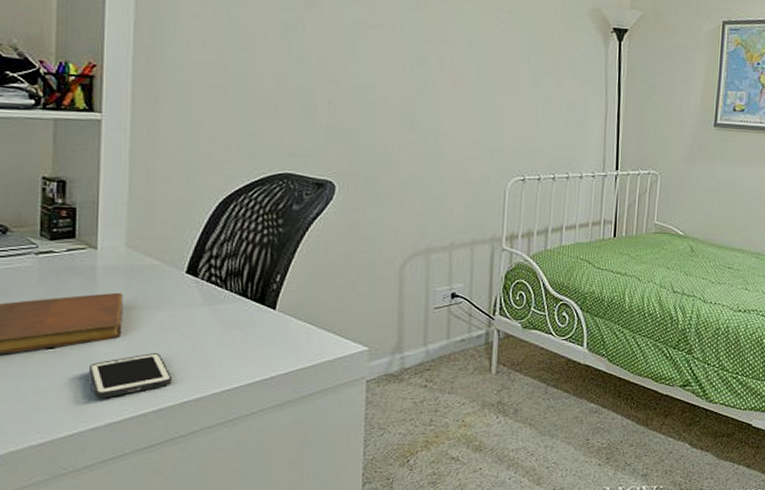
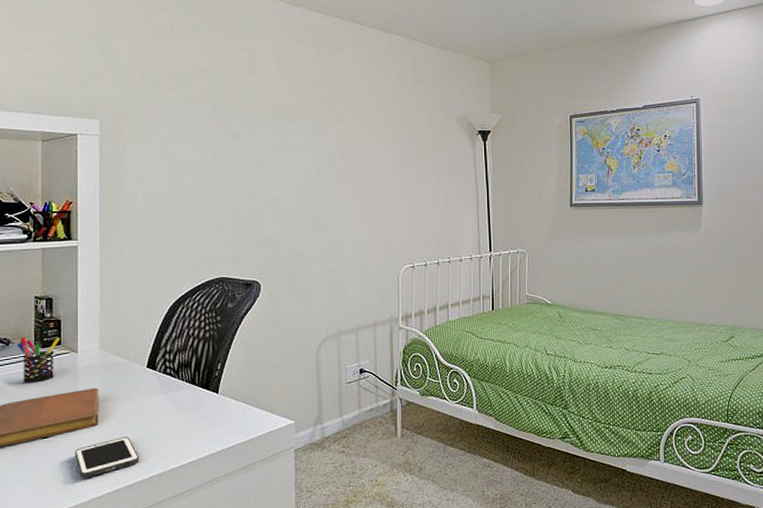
pen holder: none [16,224,74,282] -> present [16,336,60,383]

